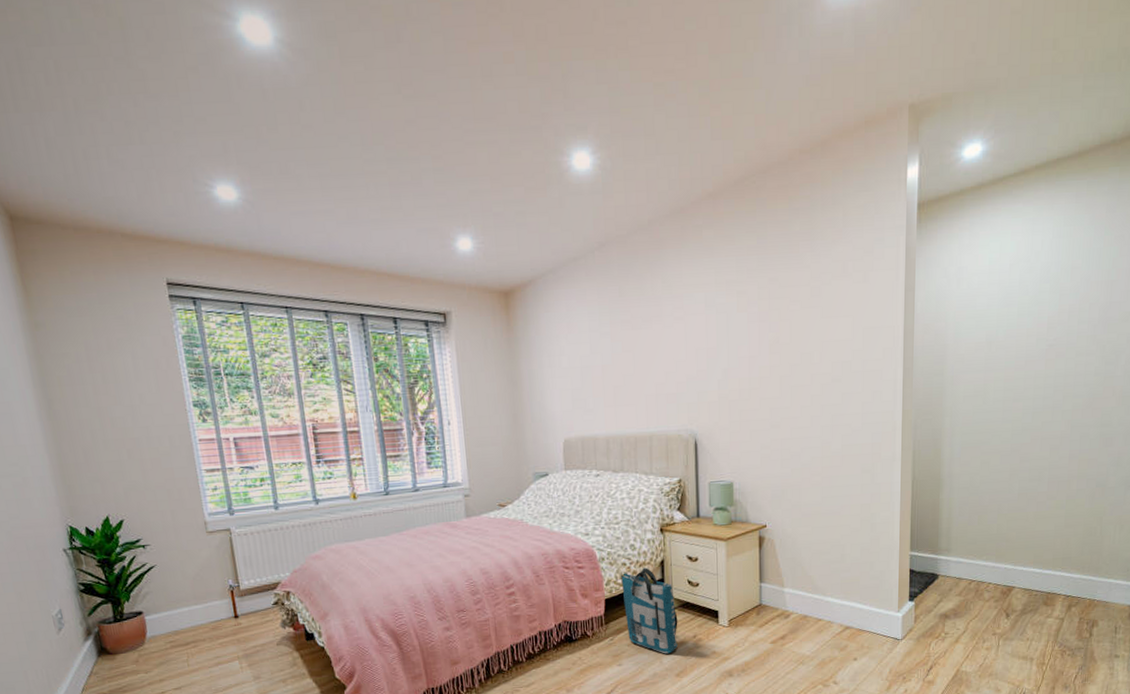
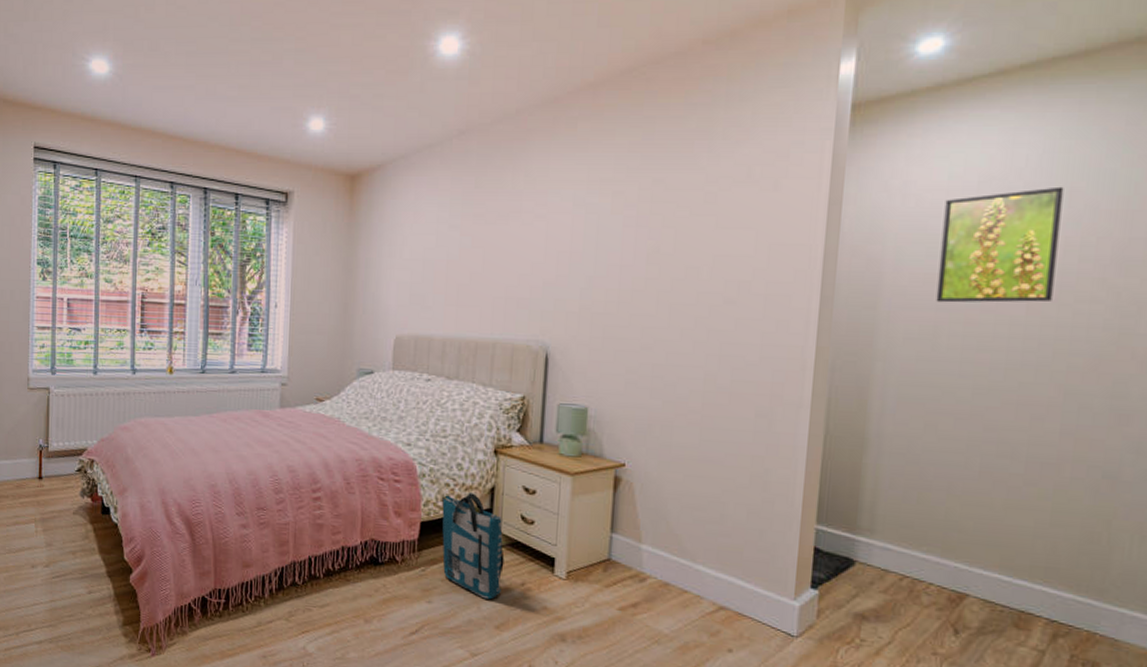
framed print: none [984,265,1067,365] -> present [936,186,1064,303]

